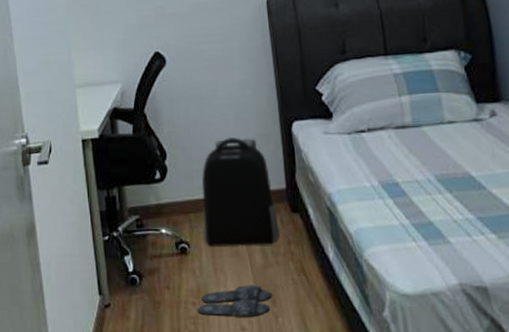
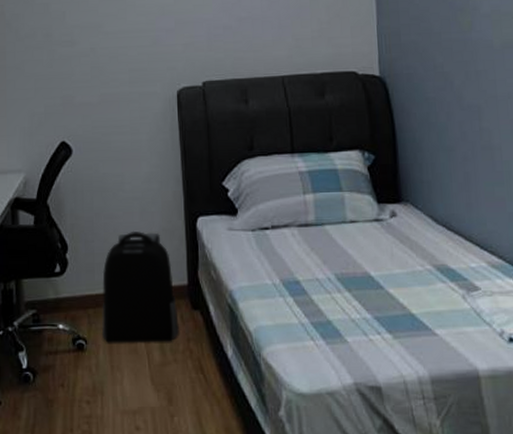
slippers: present [197,285,272,317] -> none [92,383,169,416]

